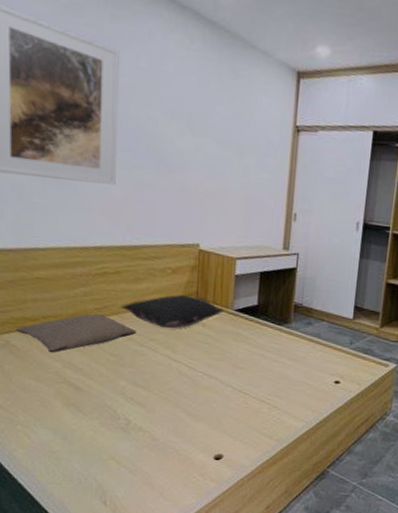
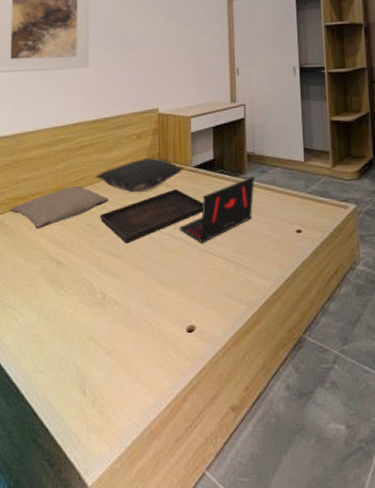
serving tray: none [124,329,243,377] -> present [99,189,204,244]
laptop: none [214,327,299,384] -> present [179,176,255,244]

